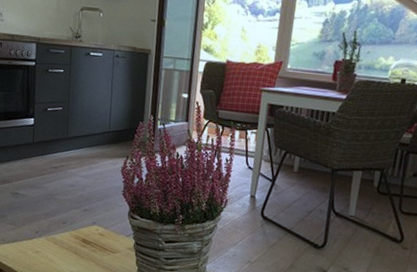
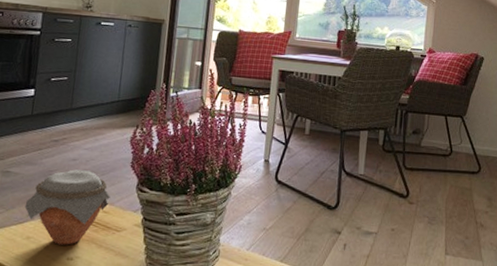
jar: none [32,195,105,261] -> present [24,169,110,245]

